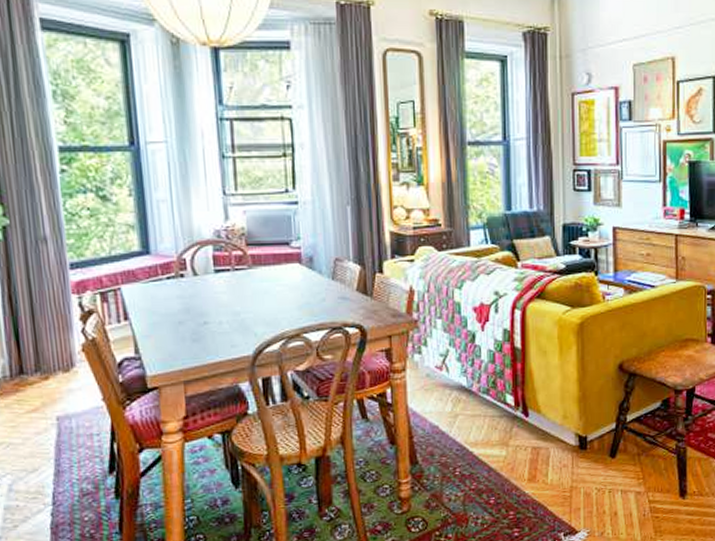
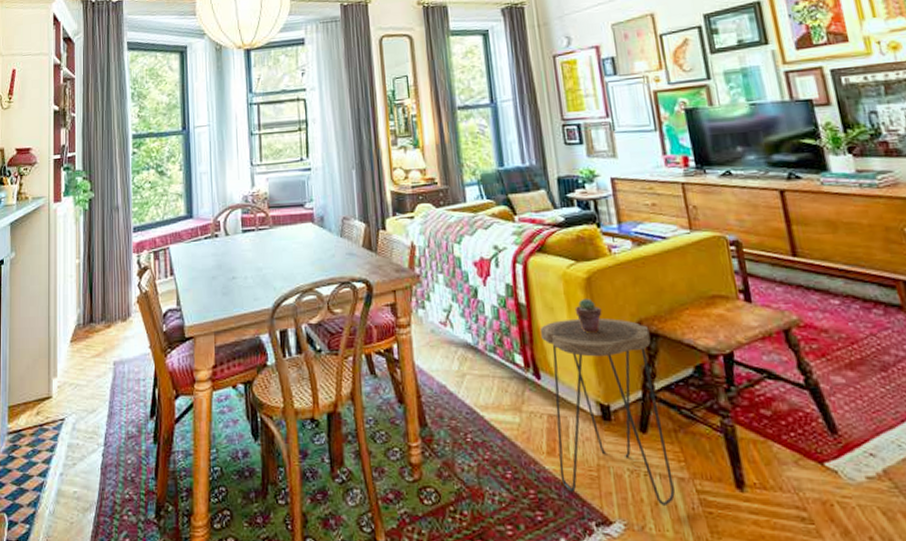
side table: none [532,360,631,515] -> present [539,318,675,505]
potted succulent: none [566,342,590,374] -> present [574,298,602,333]

